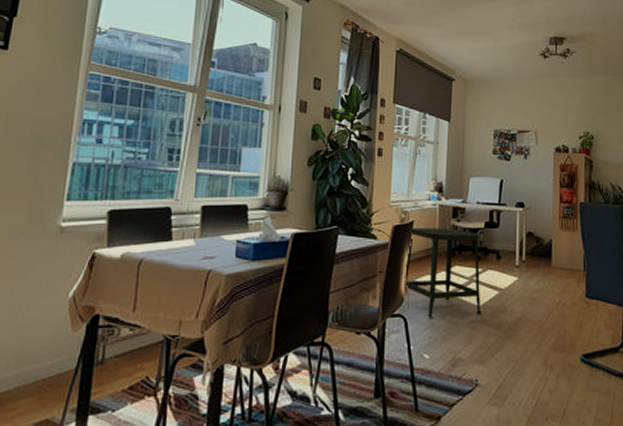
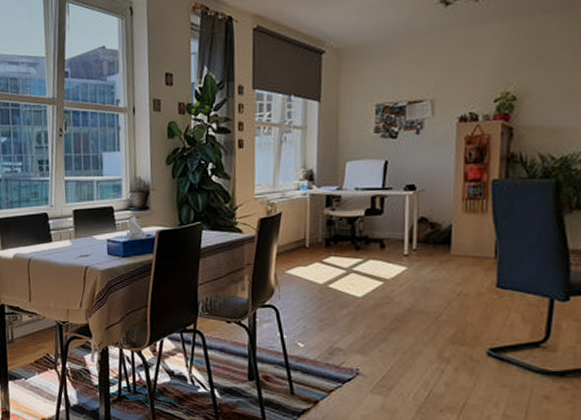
stool: present [404,227,482,318] -> none [273,218,362,308]

